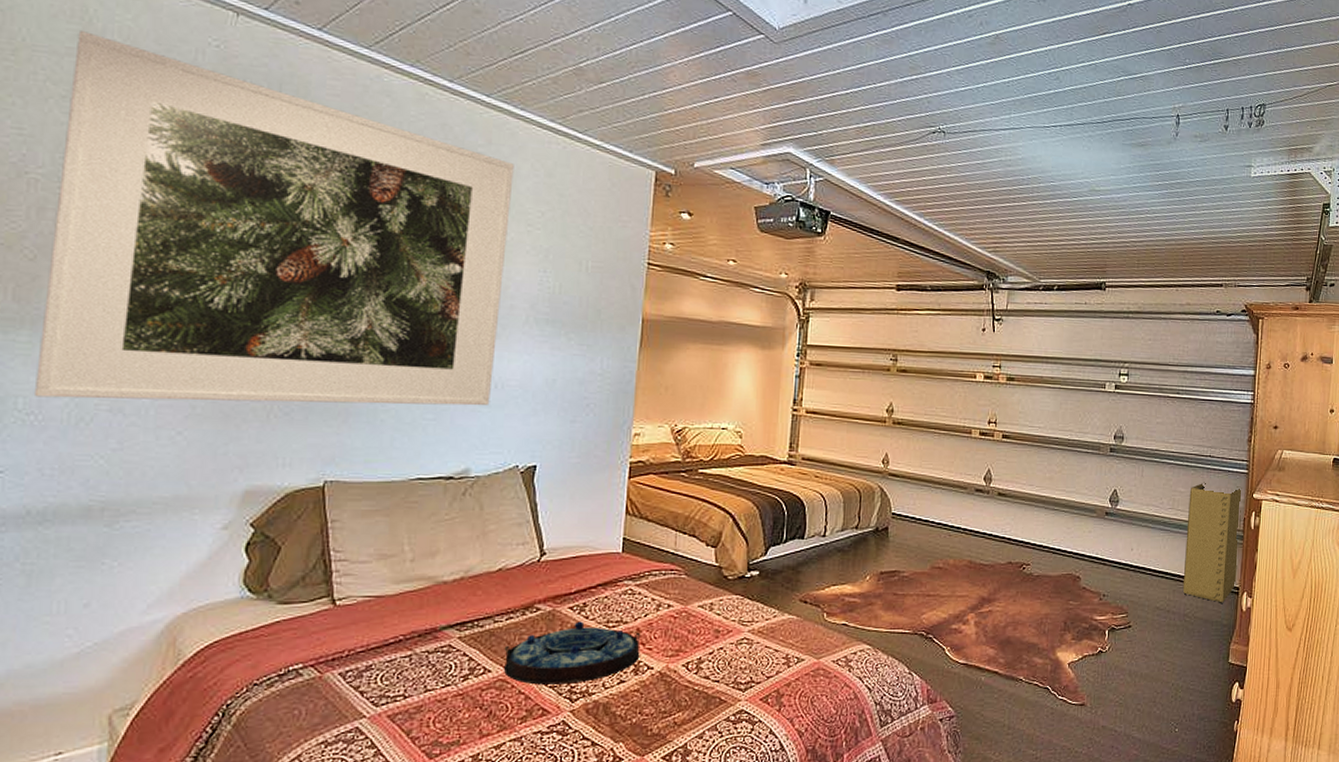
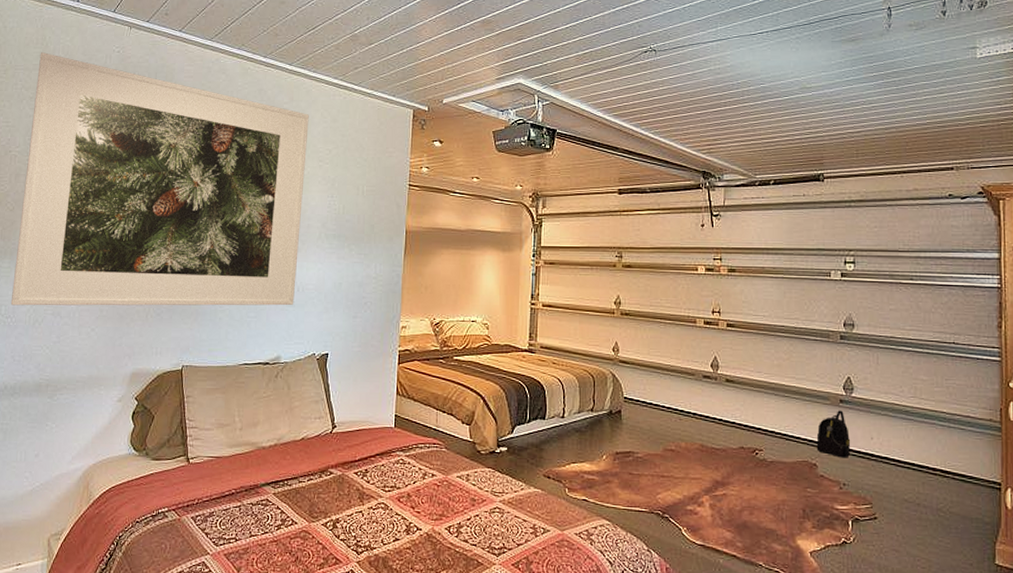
serving tray: present [503,621,641,685] -> none [306,485,411,538]
backpack: none [1081,523,1113,570] -> present [816,410,851,458]
laundry hamper: present [1182,482,1242,604] -> none [932,370,997,500]

